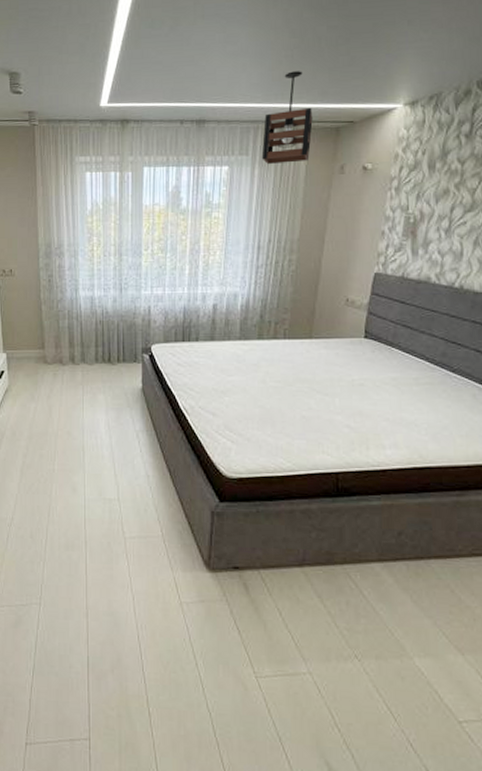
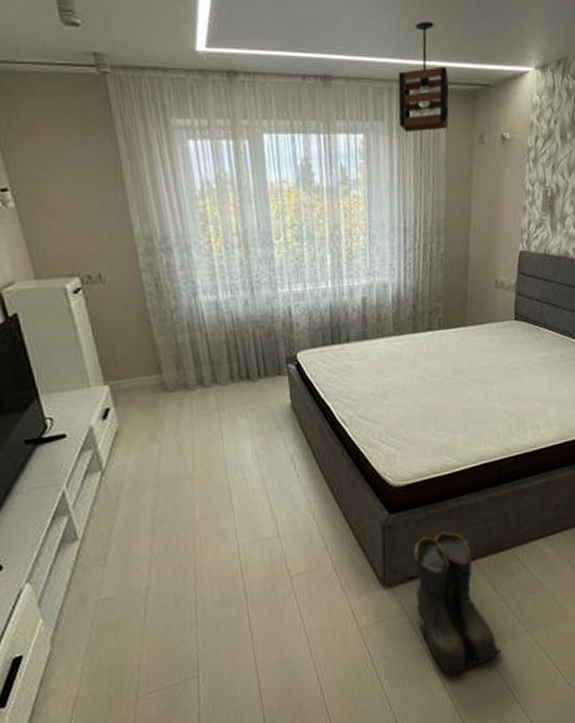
boots: none [237,530,324,678] -> present [412,531,502,676]

